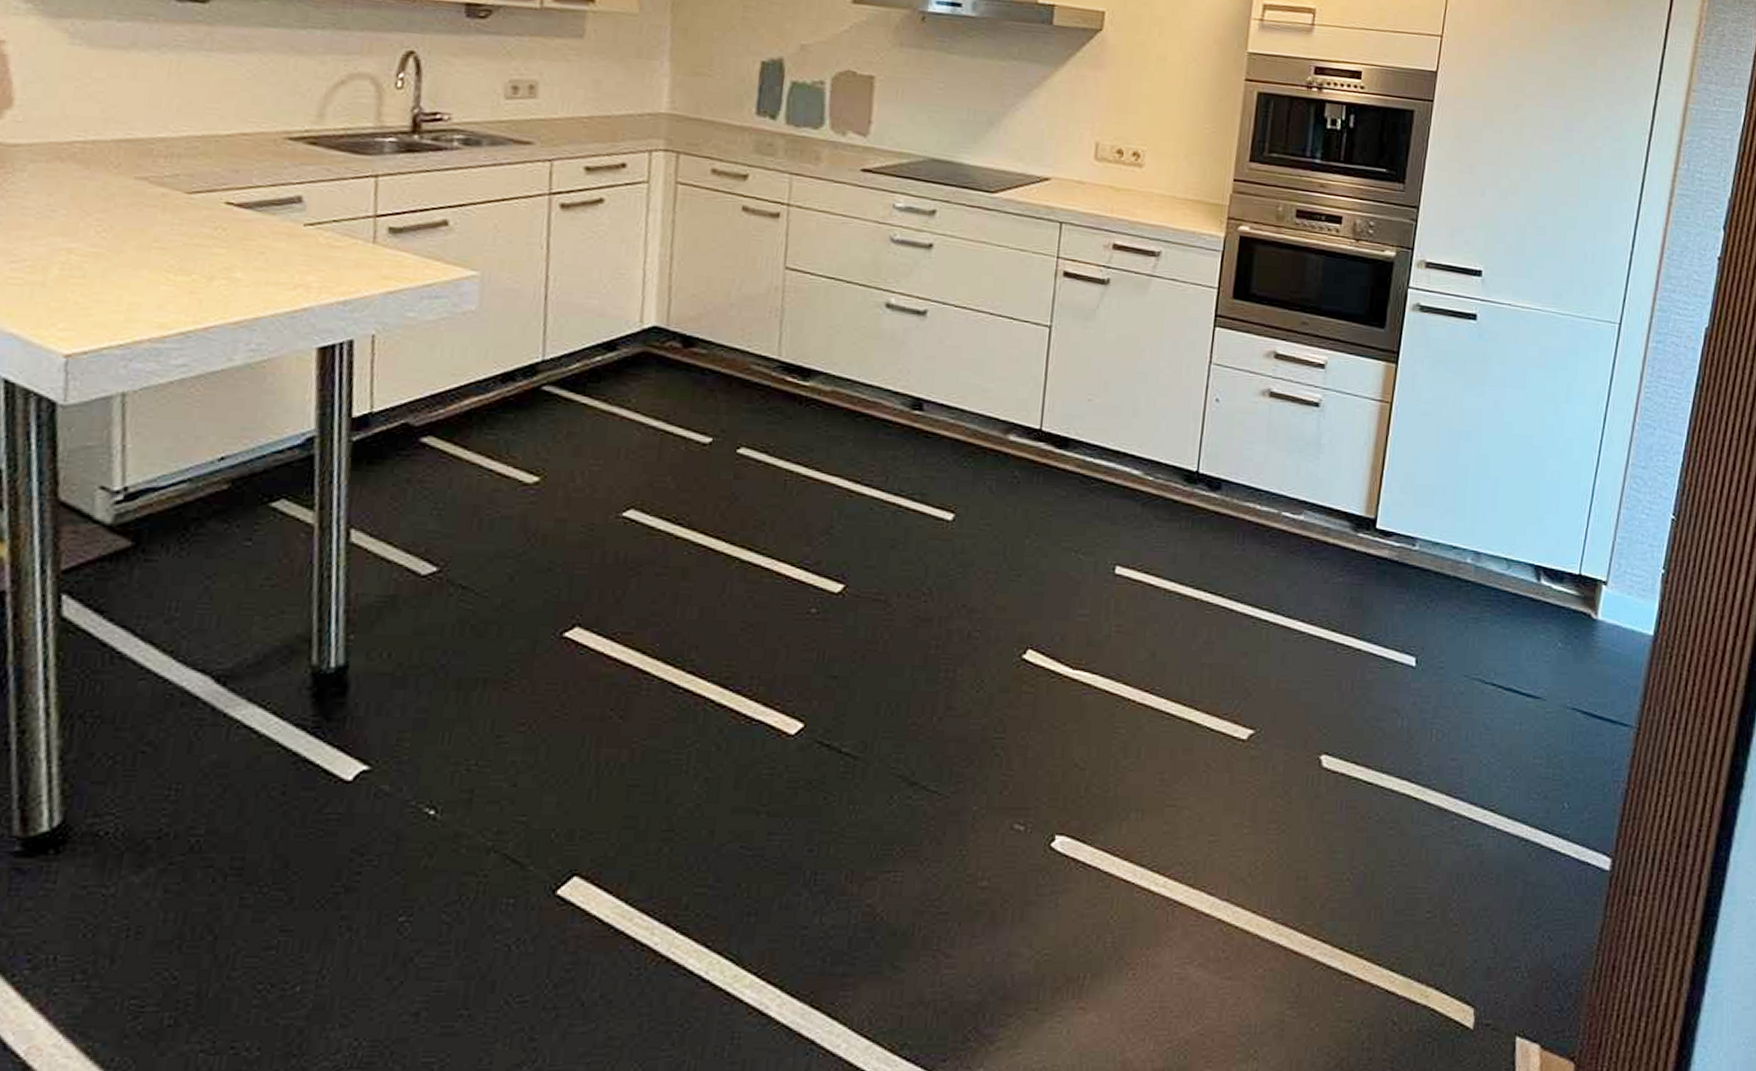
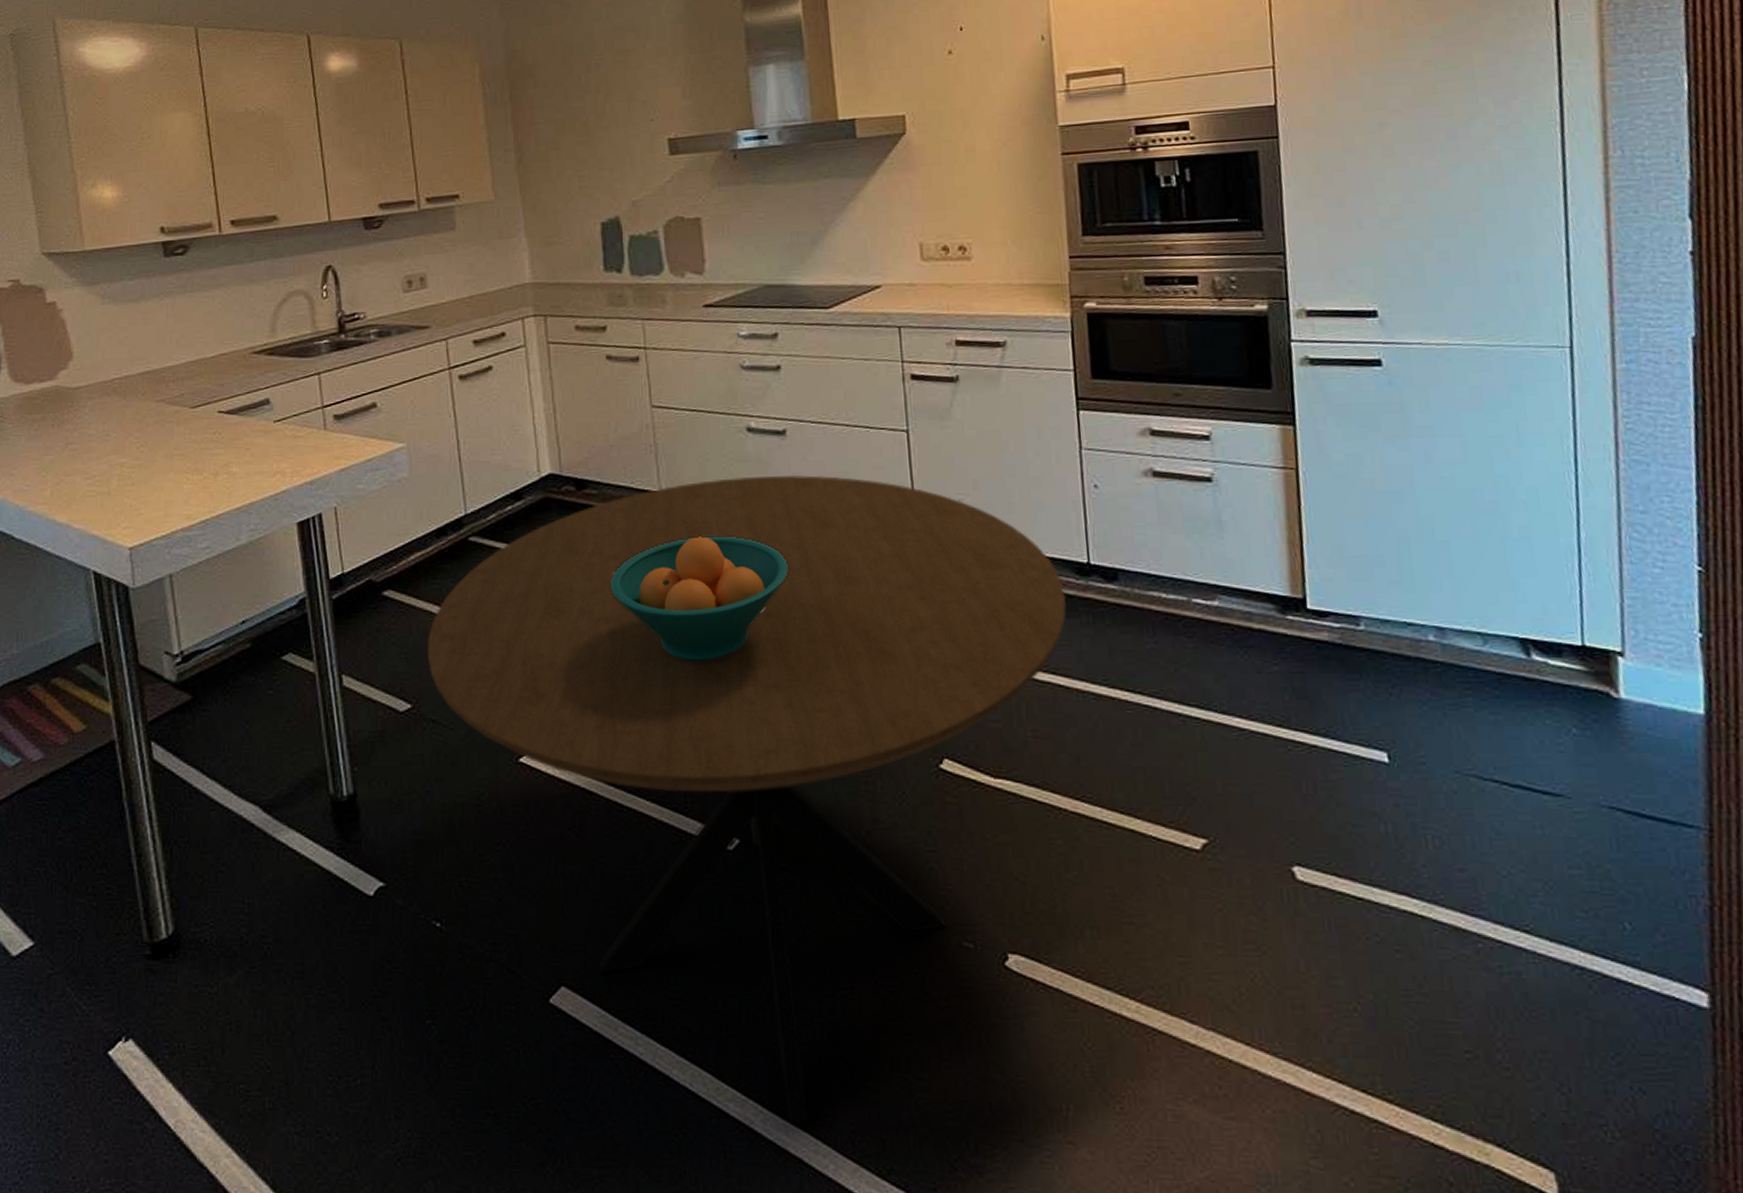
dining table: none [466,353,1171,1007] -> present [427,475,1066,1124]
fruit bowl: none [704,410,905,540] -> present [609,536,789,661]

